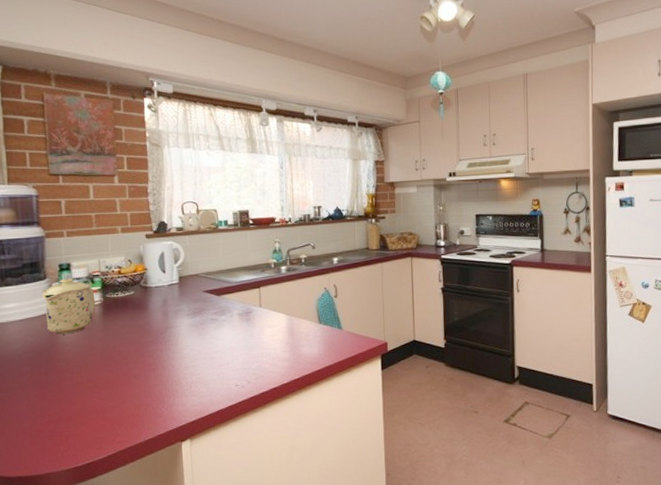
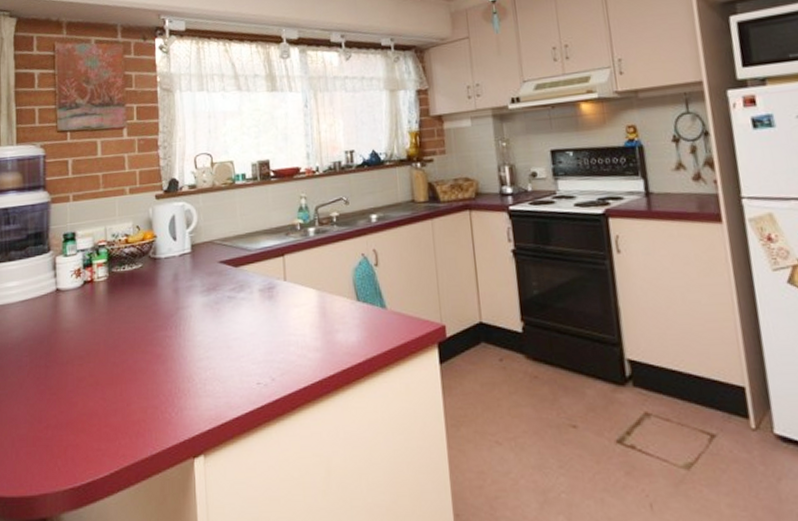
mug: present [42,278,95,335] -> none [45,249,100,318]

